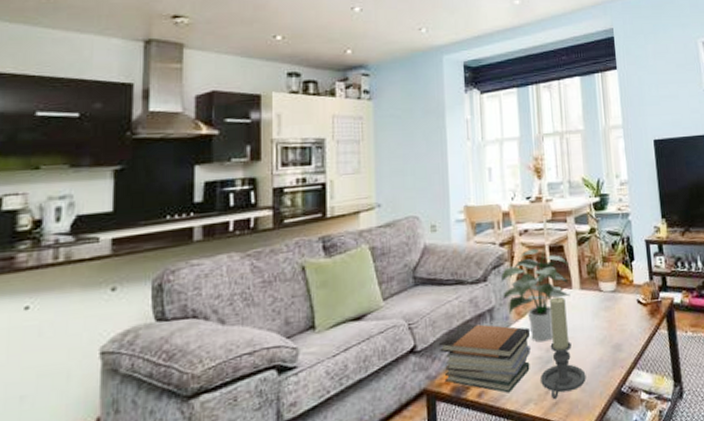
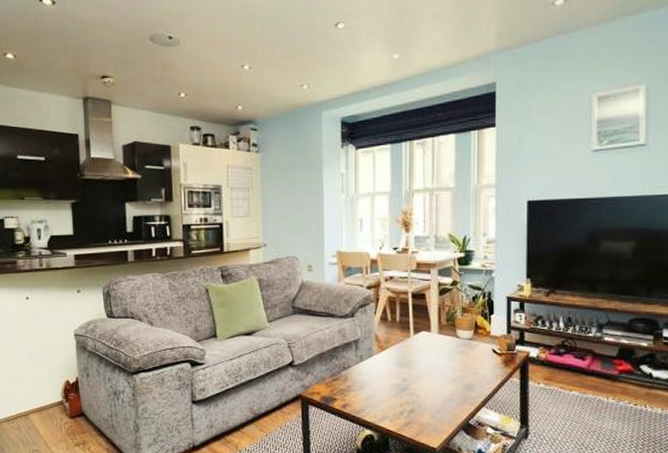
book stack: present [440,323,531,393] -> none [313,349,389,409]
potted plant: present [500,248,571,342] -> none [366,294,429,373]
candle holder: present [541,296,586,400] -> none [397,337,437,420]

